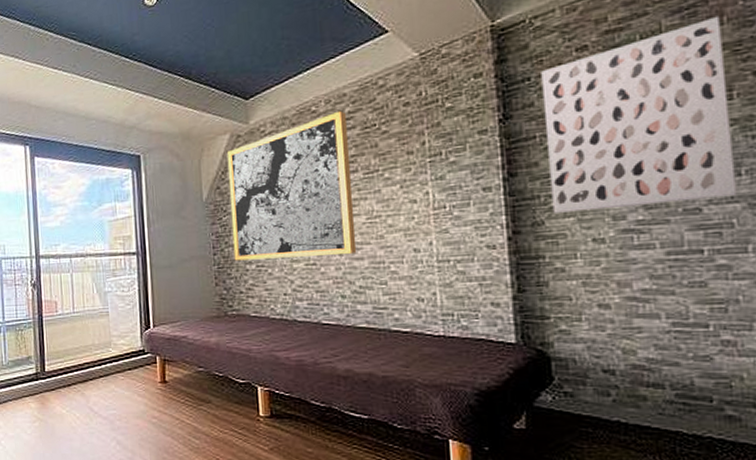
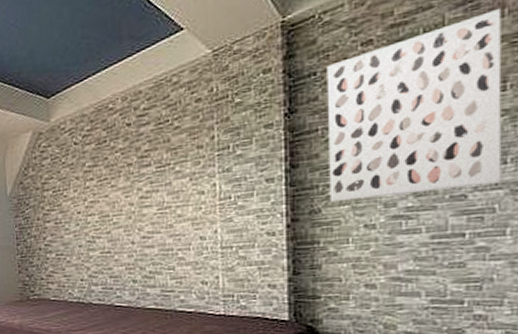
wall art: present [226,110,357,261] -> none [29,107,148,250]

